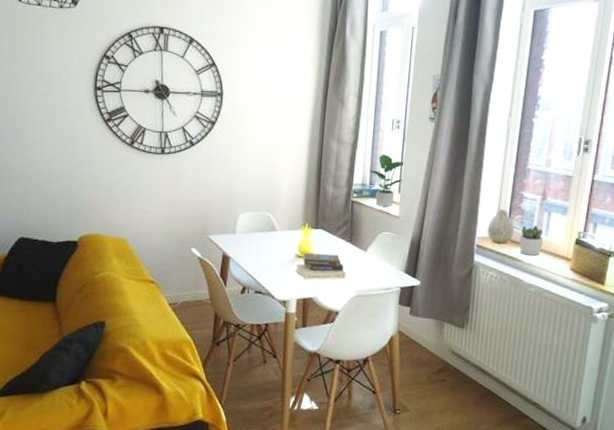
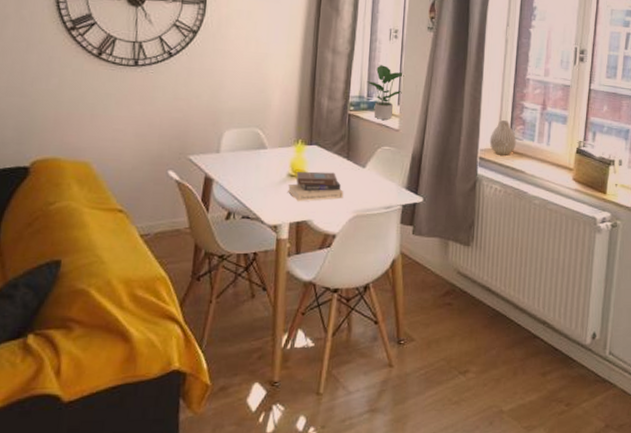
succulent plant: present [519,225,543,256] -> none [522,136,545,167]

